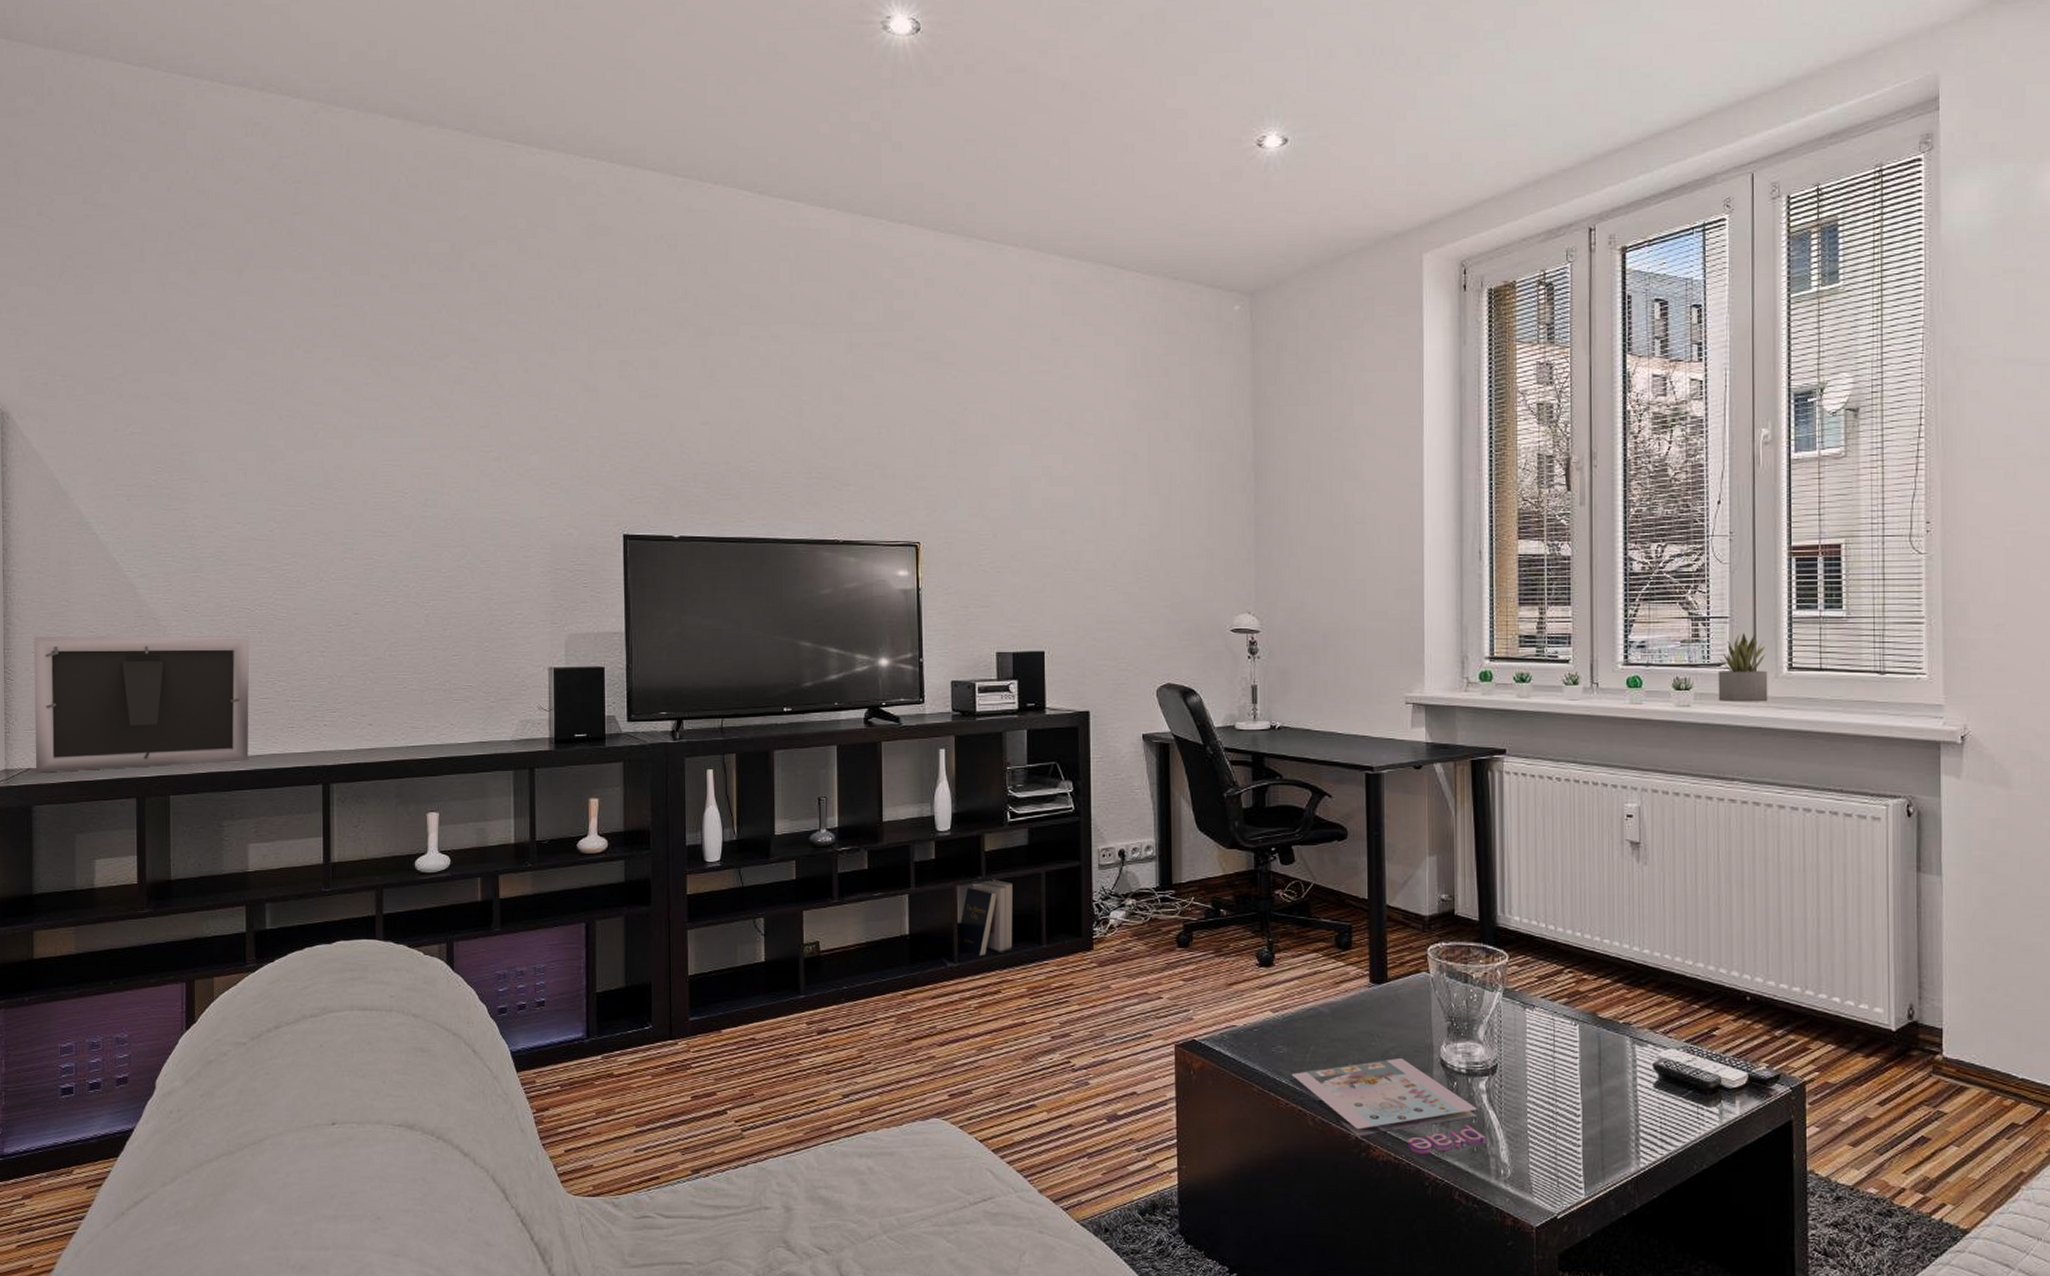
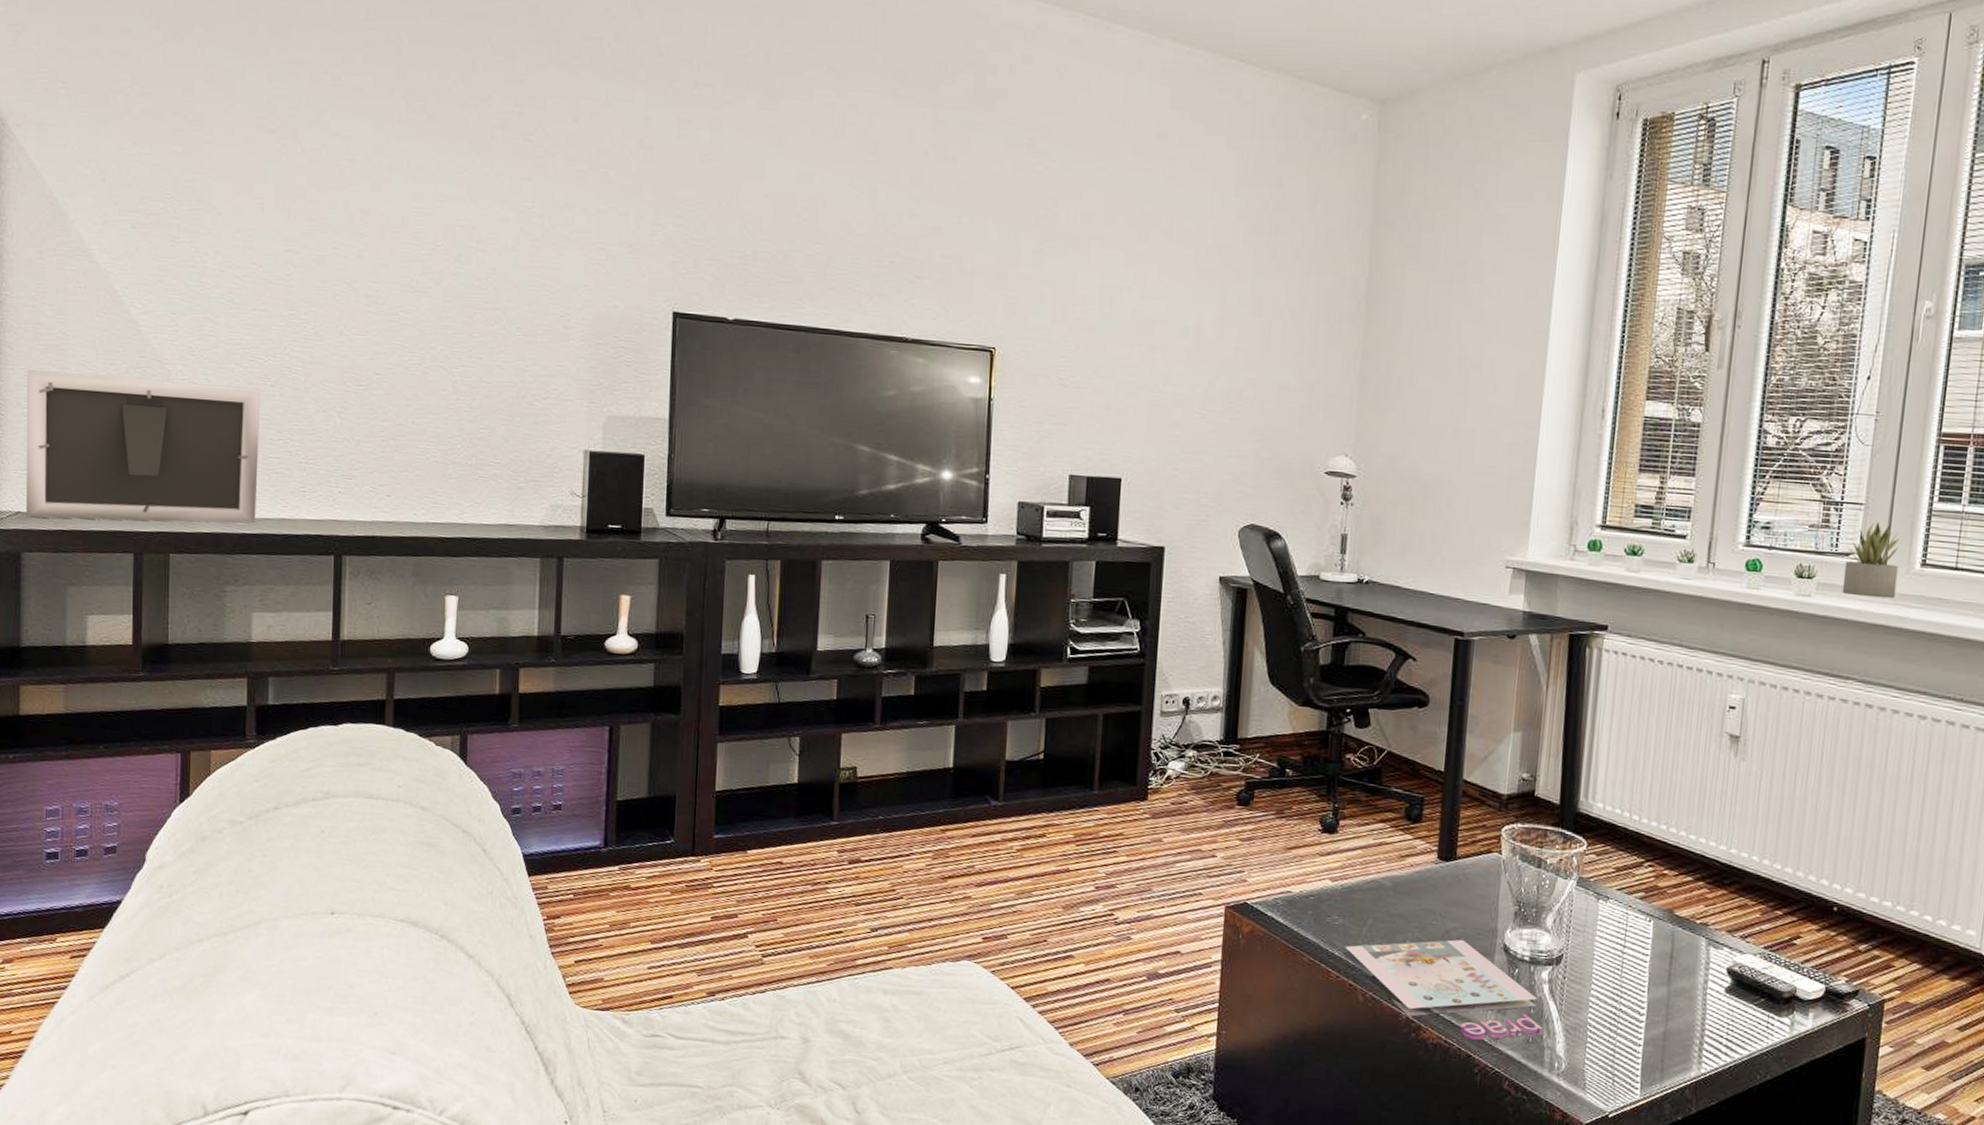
books: present [958,879,1013,957] -> none [1004,717,1067,798]

